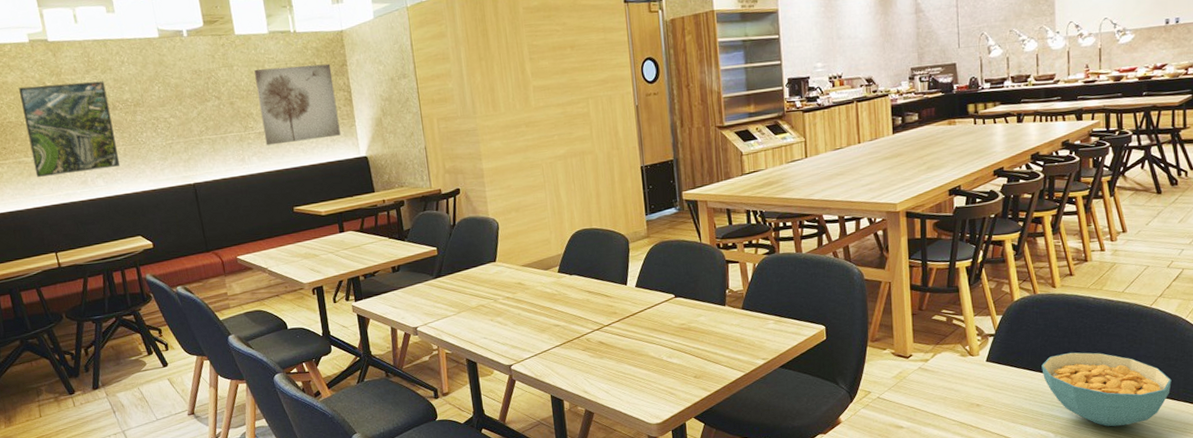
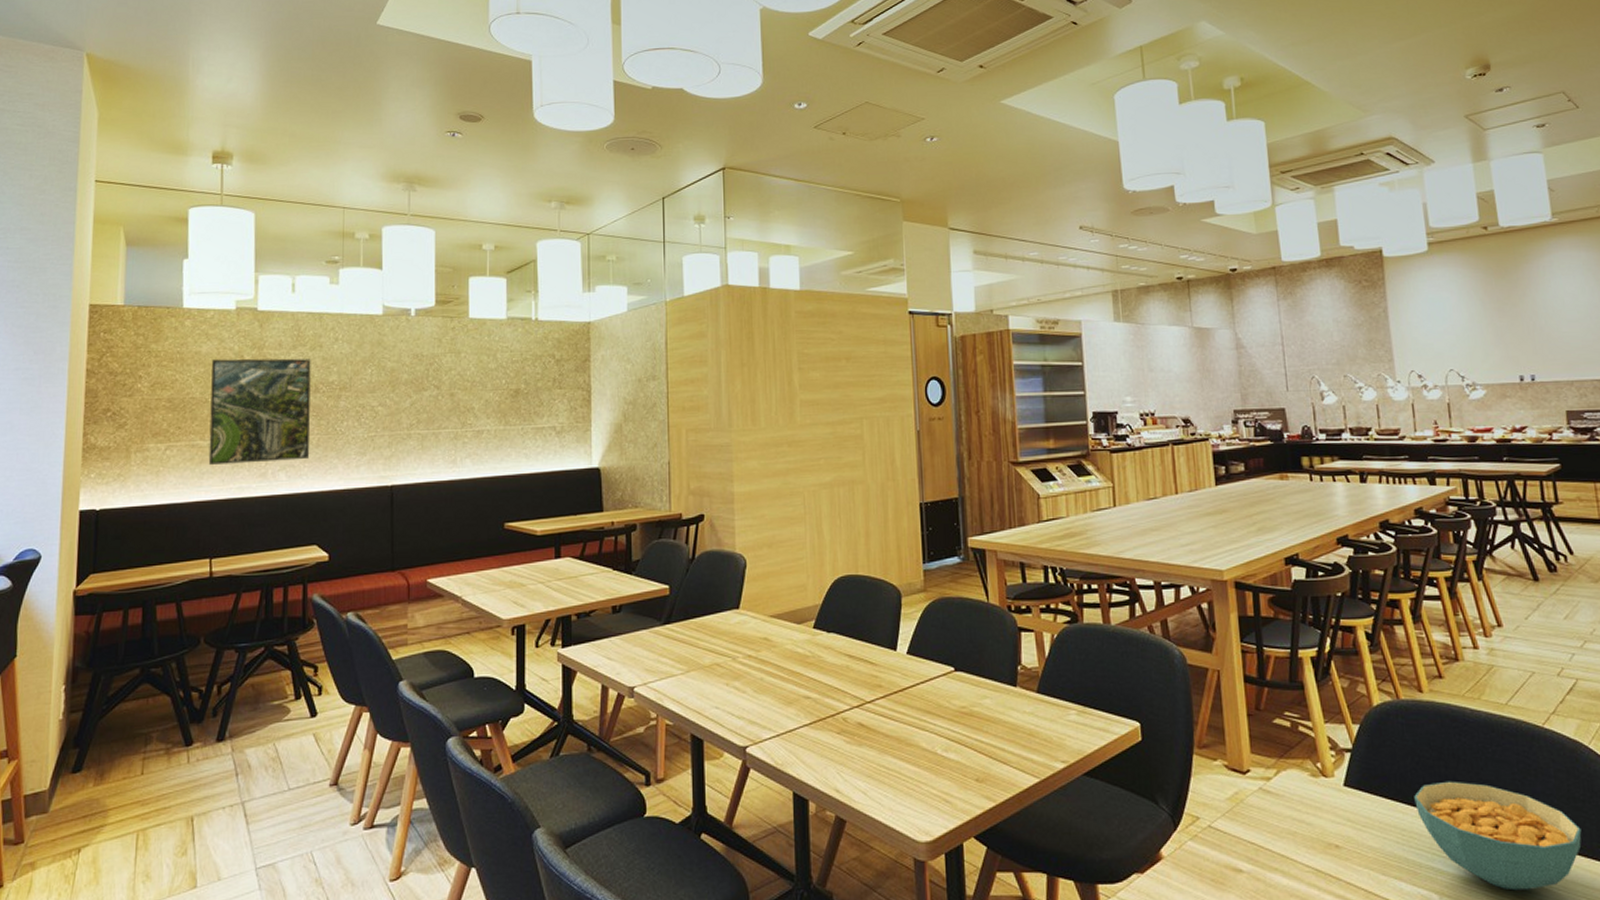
wall art: present [254,63,341,146] -> none [484,357,572,447]

